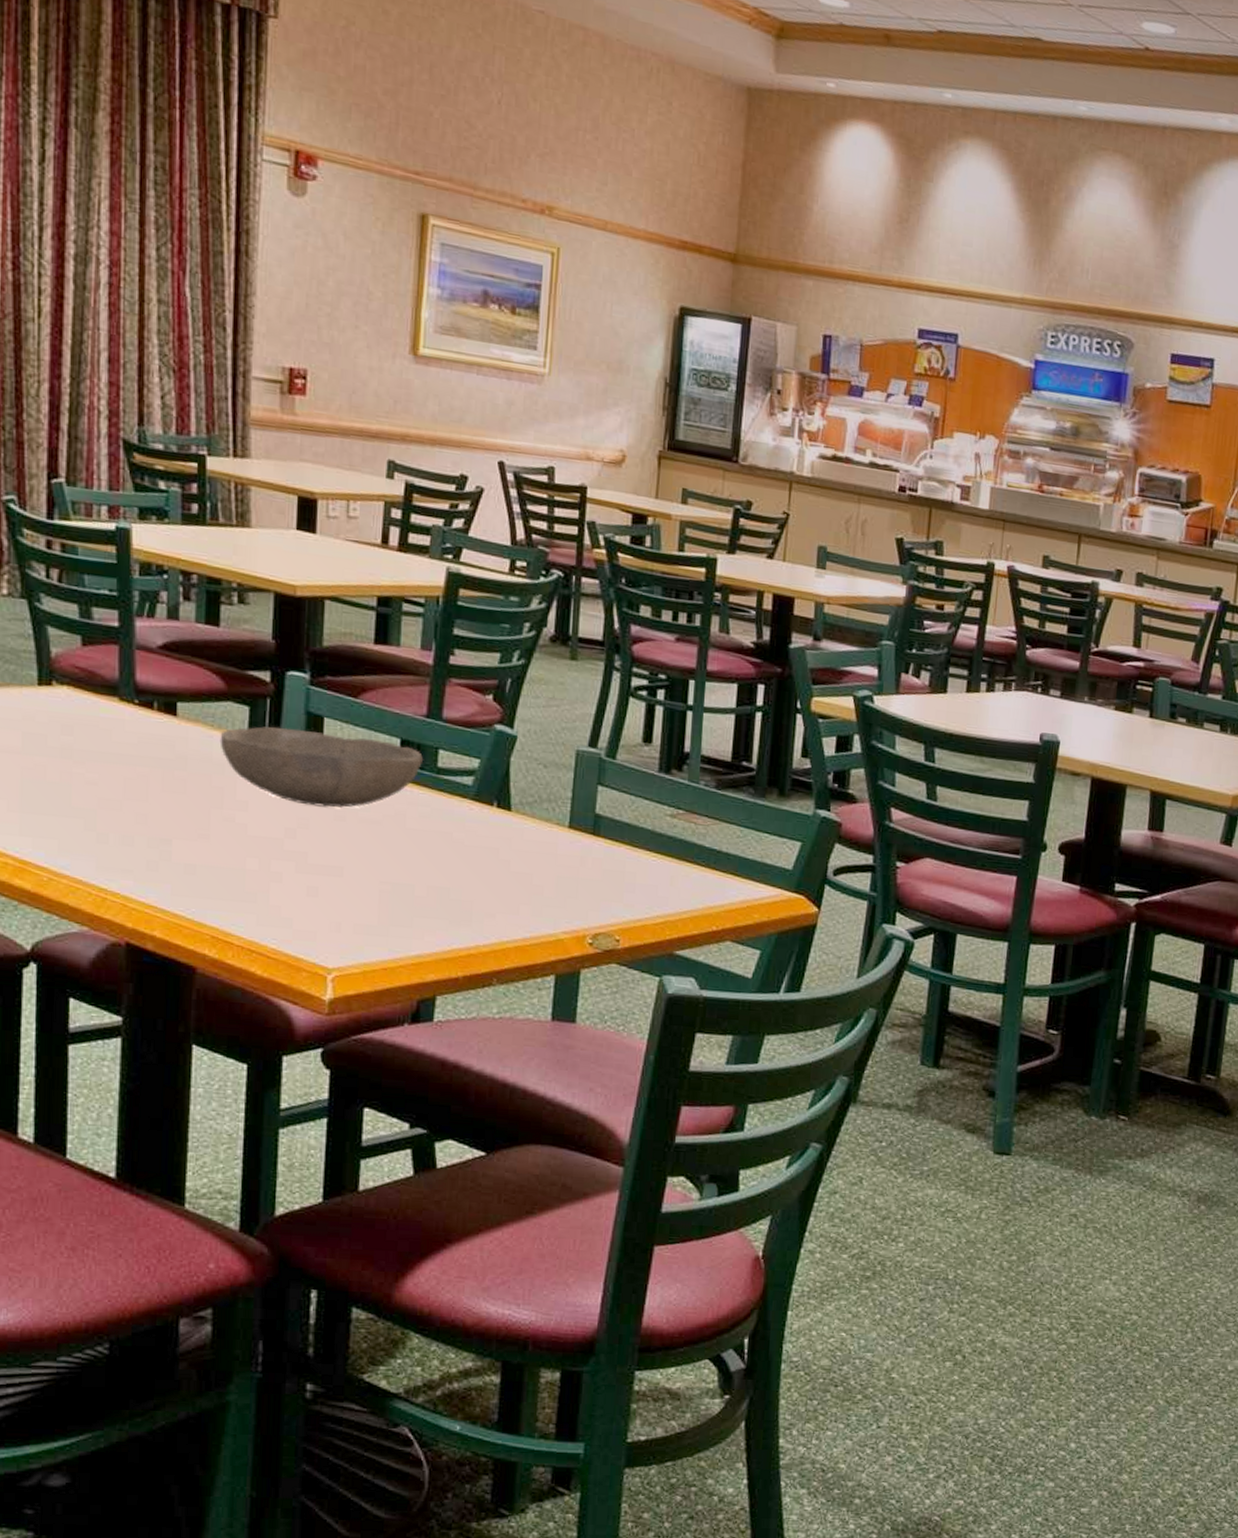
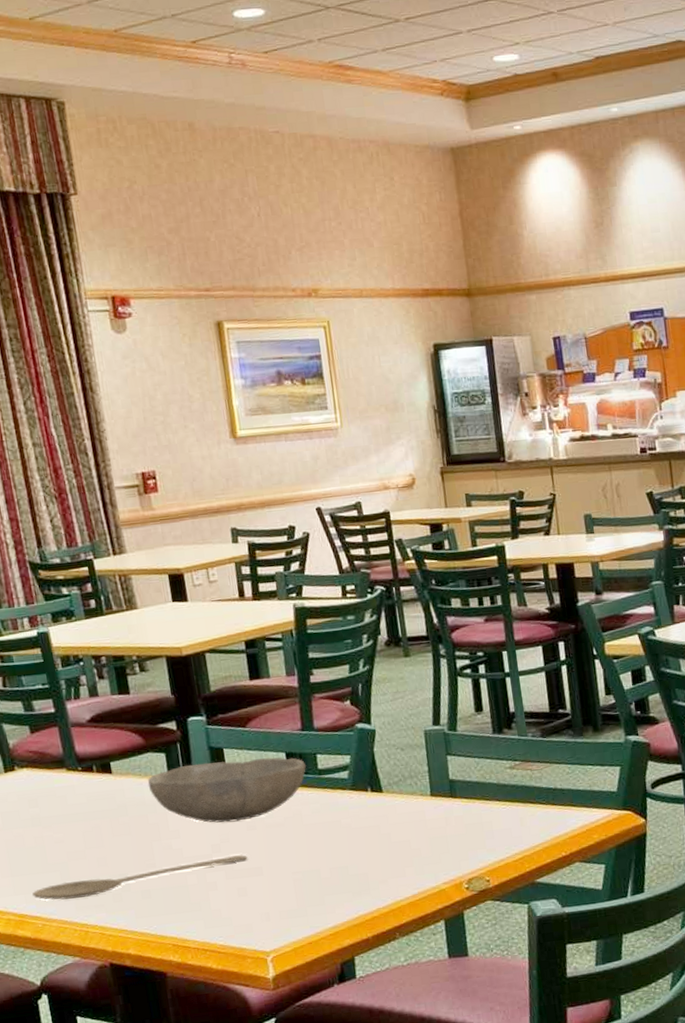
wooden spoon: none [43,833,328,858] -> present [32,855,248,900]

